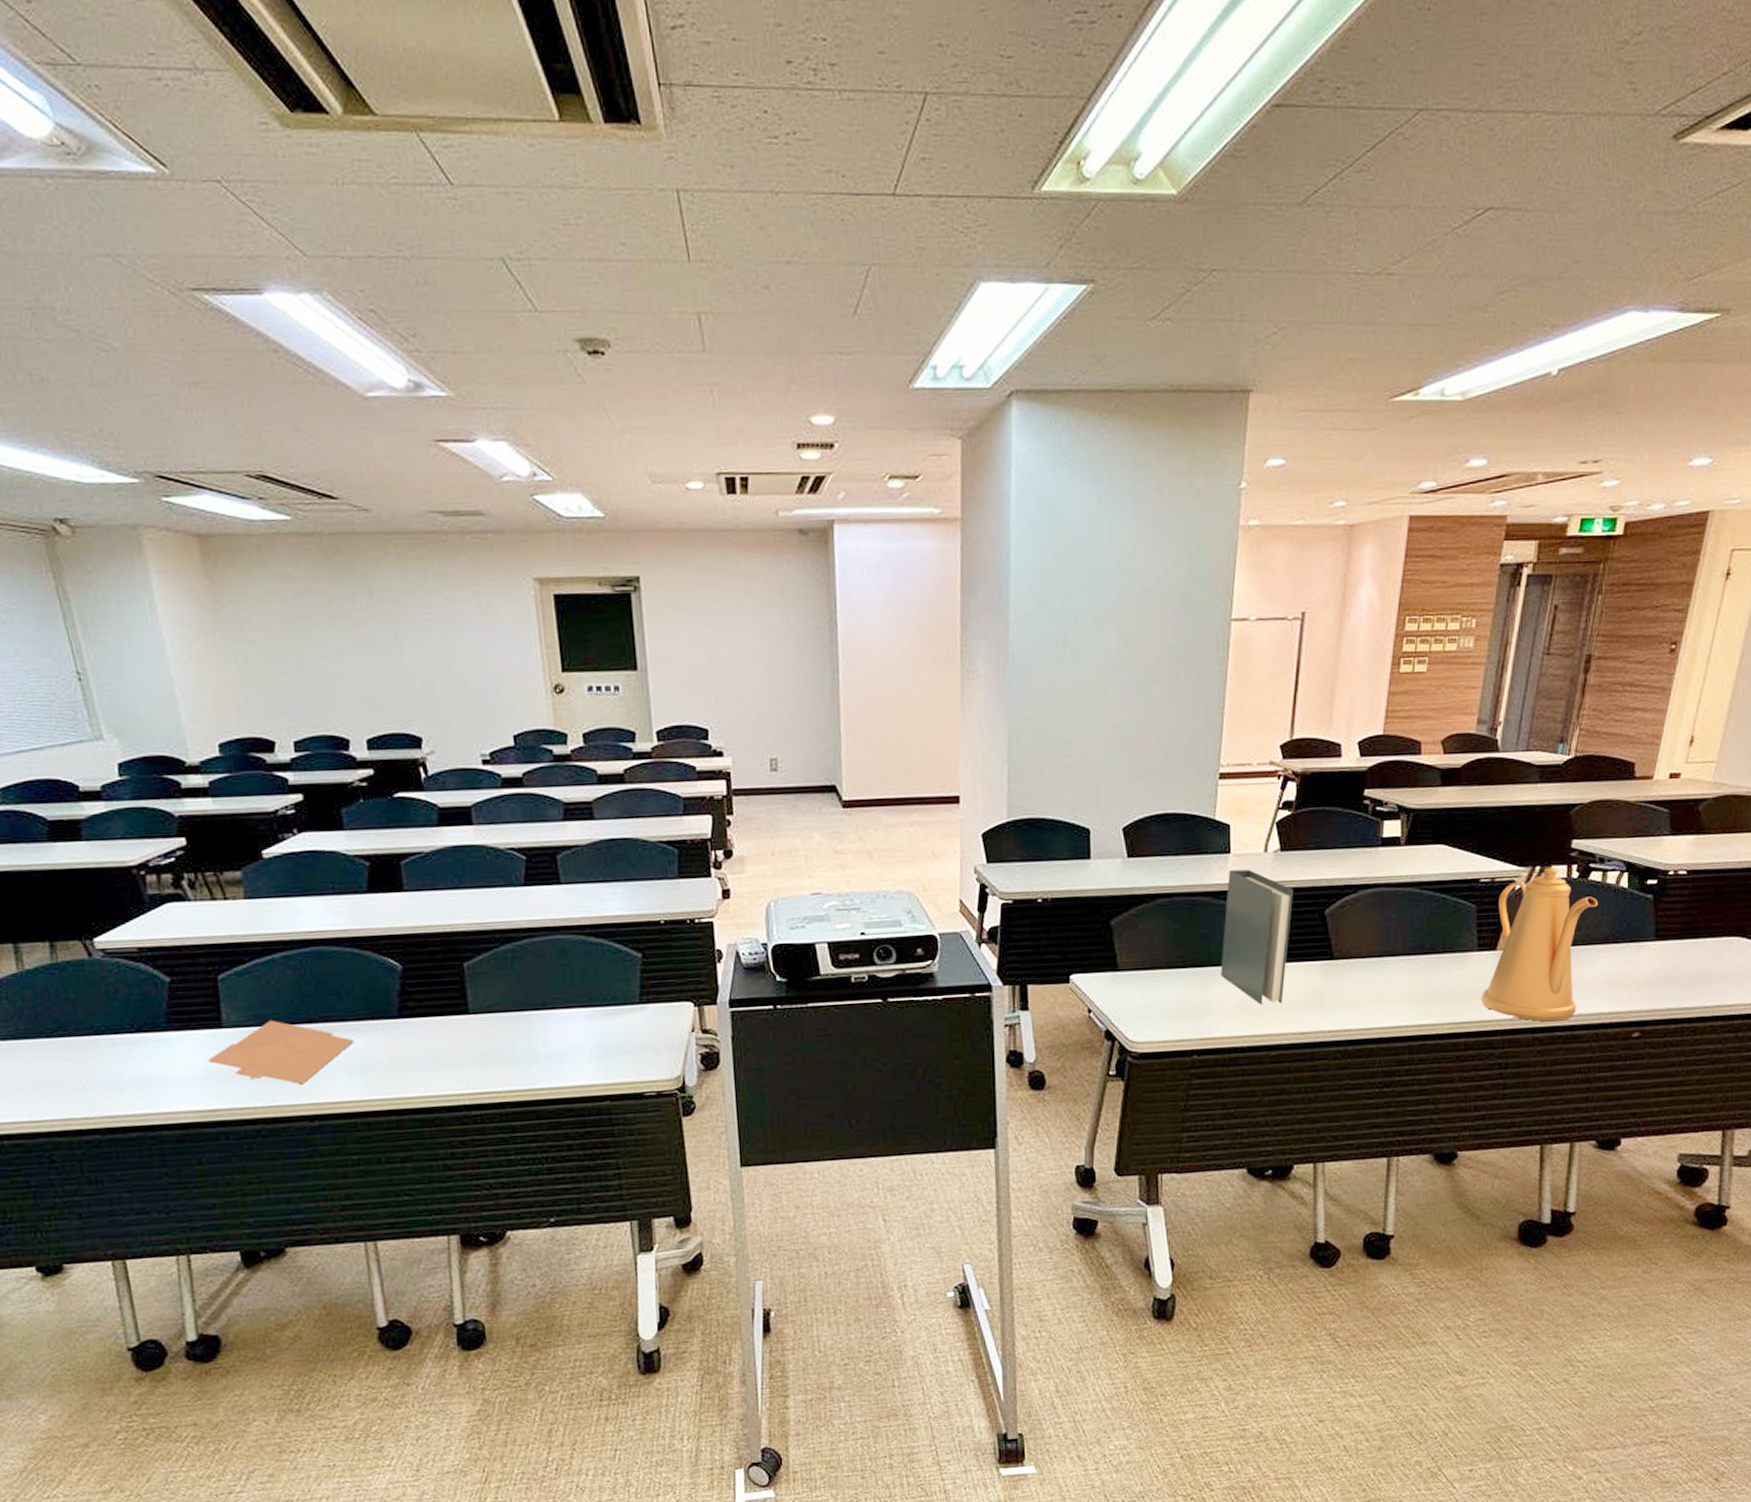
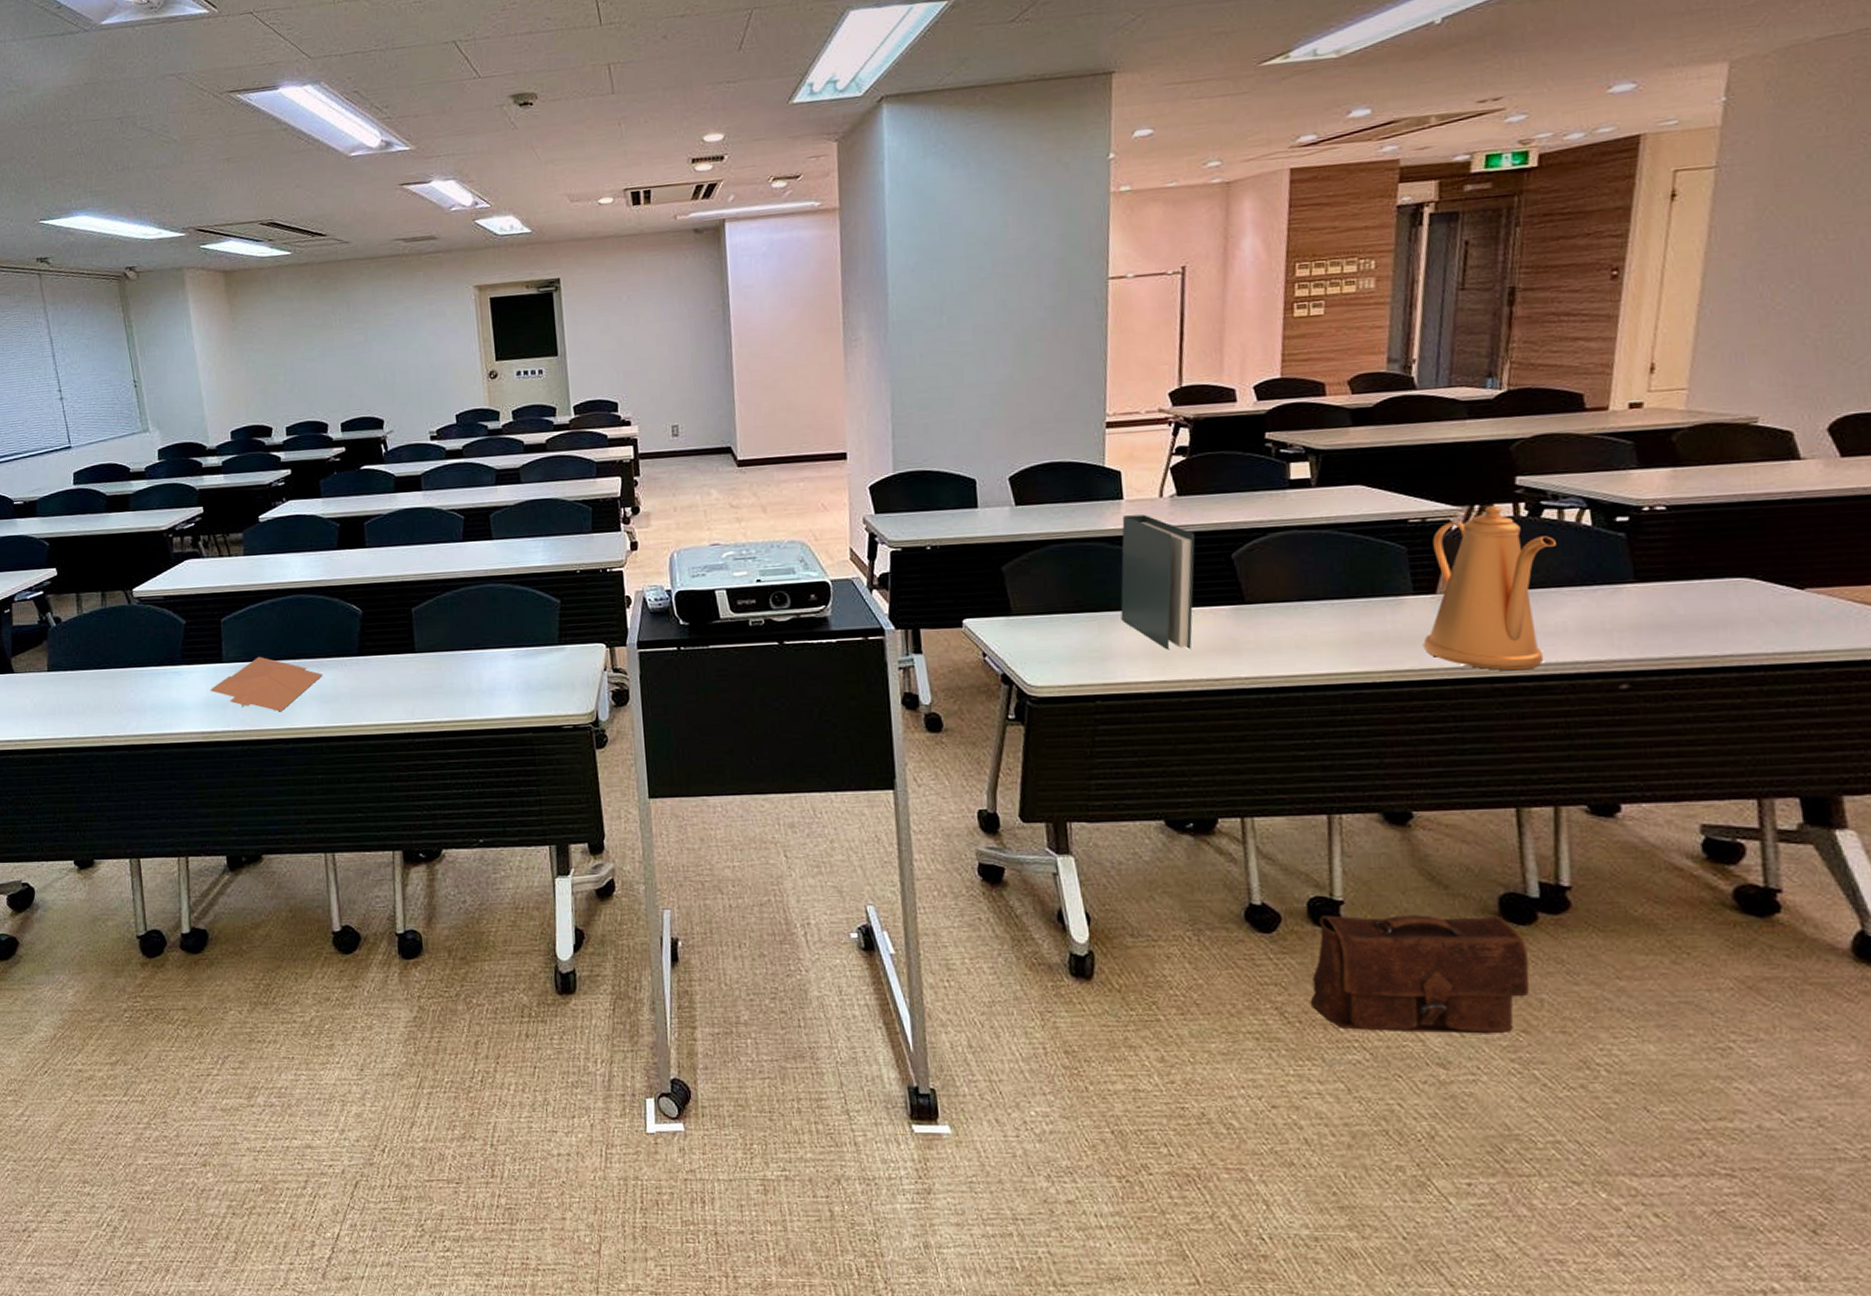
briefcase: none [1358,1241,1536,1348] -> present [1310,915,1530,1034]

